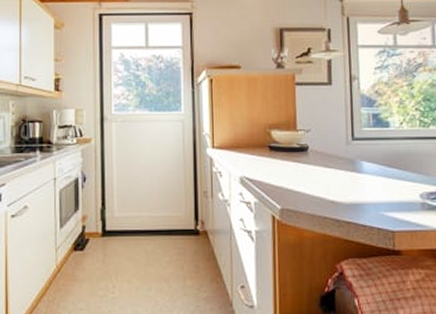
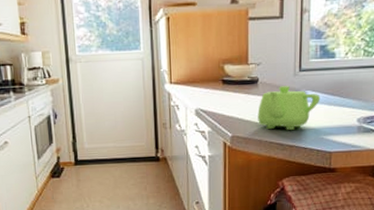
teapot: none [309,155,377,204] -> present [258,86,321,130]

